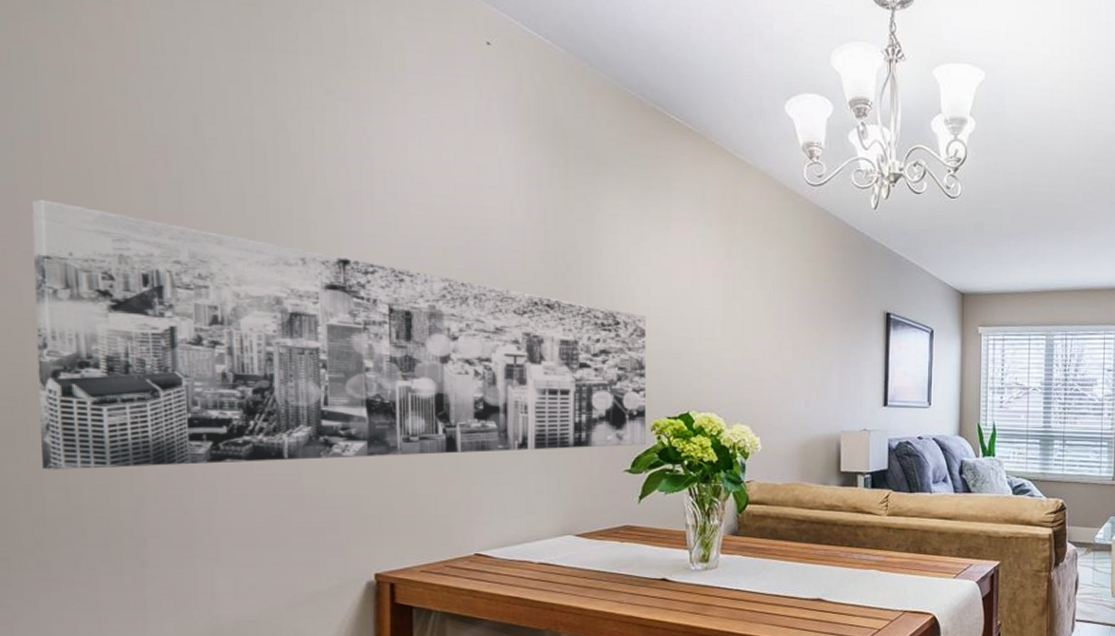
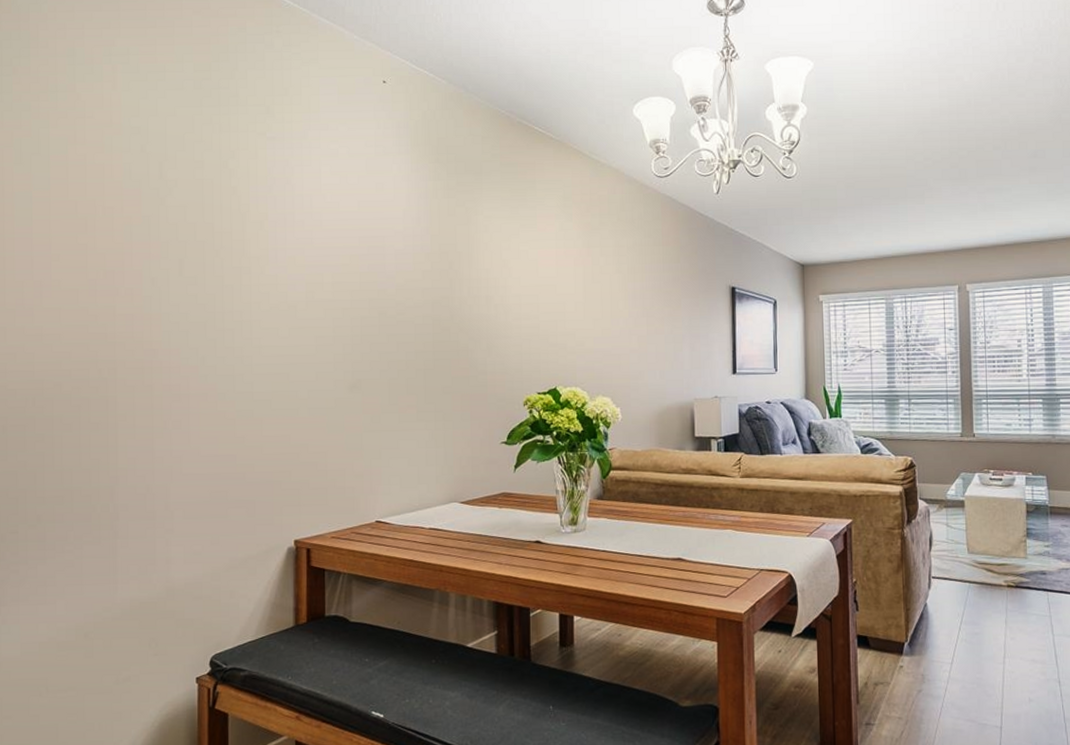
wall art: present [31,200,647,470] -> none [43,239,519,458]

